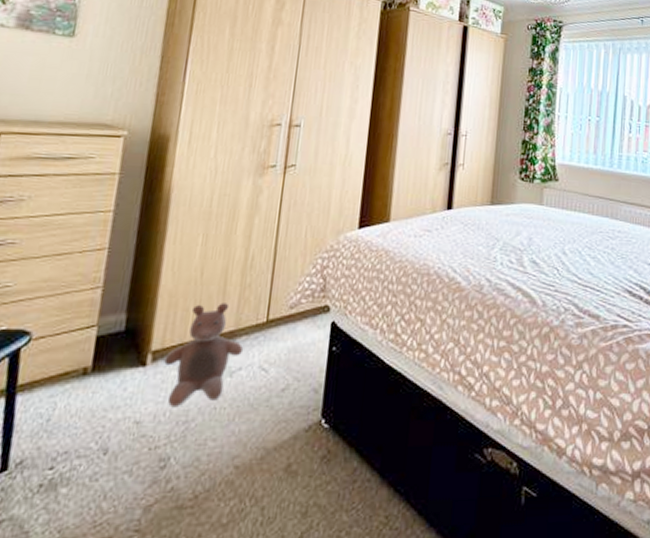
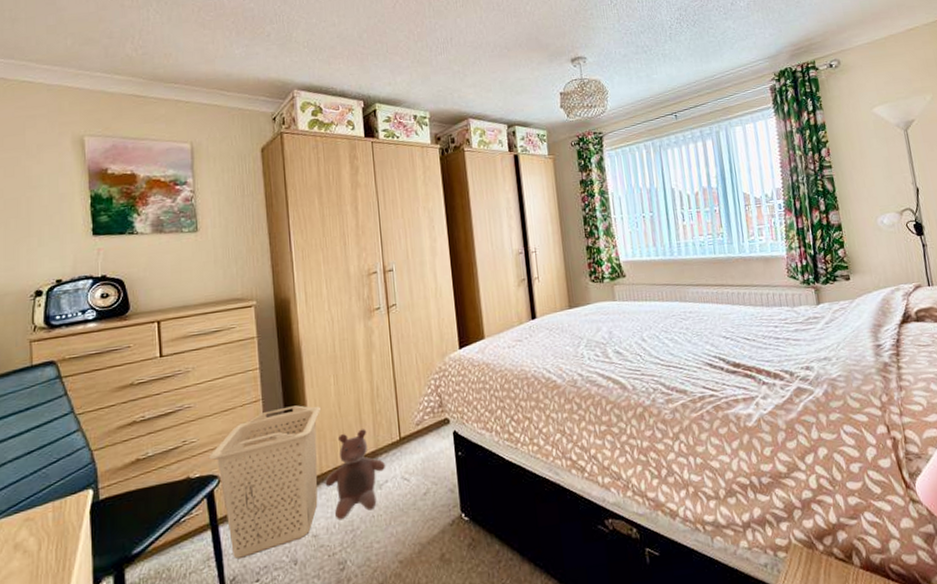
laundry basket: none [23,262,180,437] -> present [208,405,322,559]

